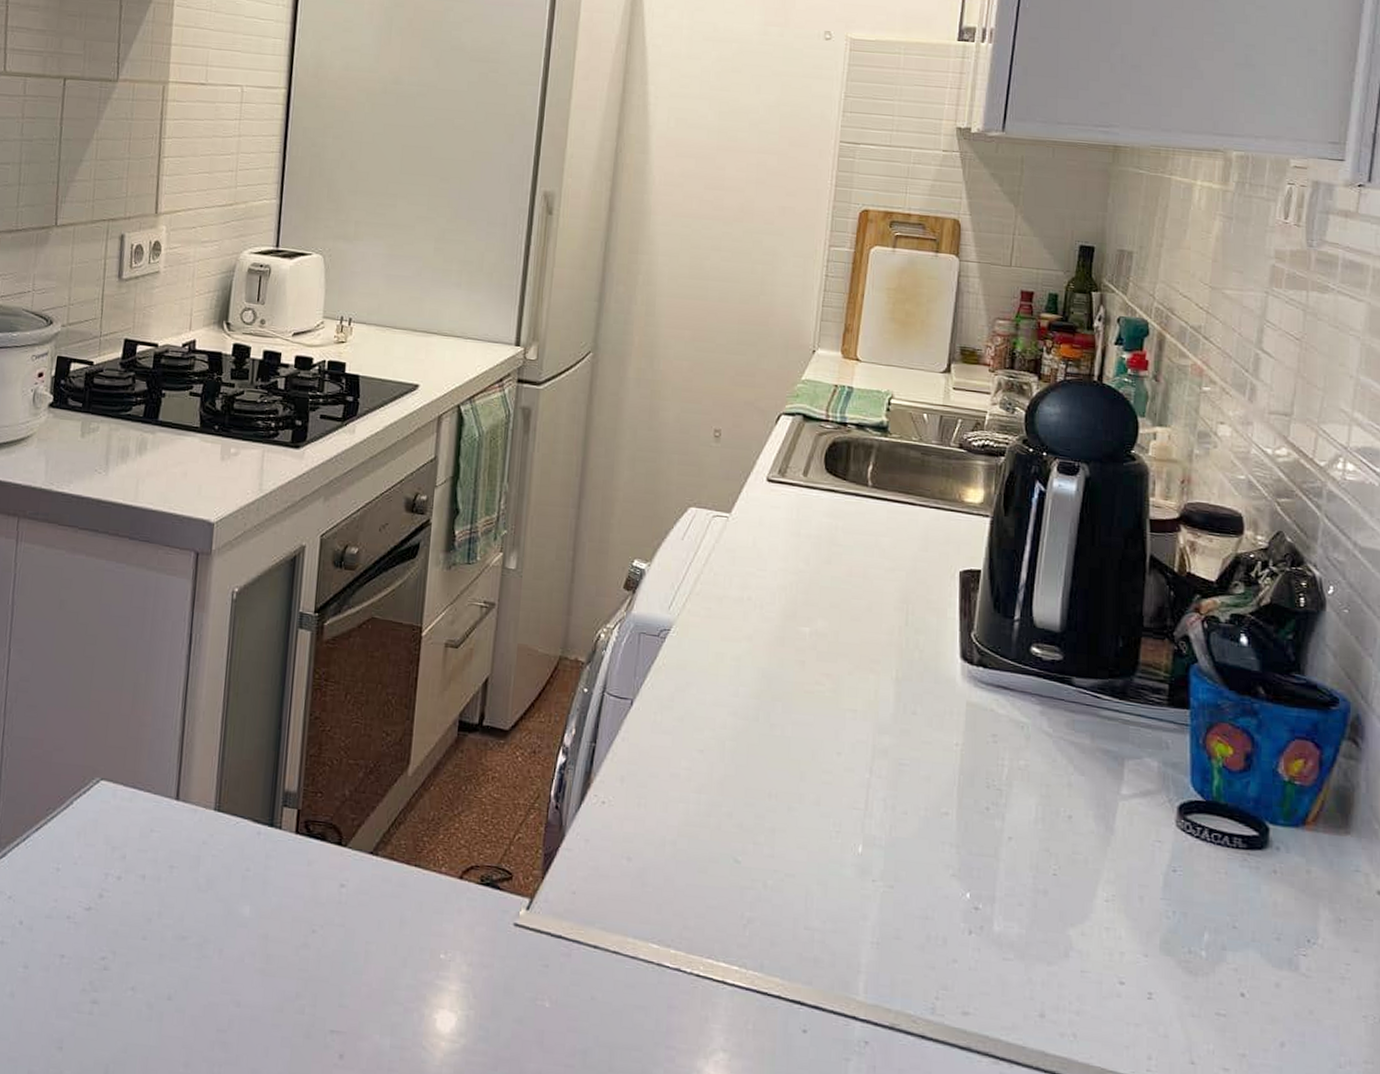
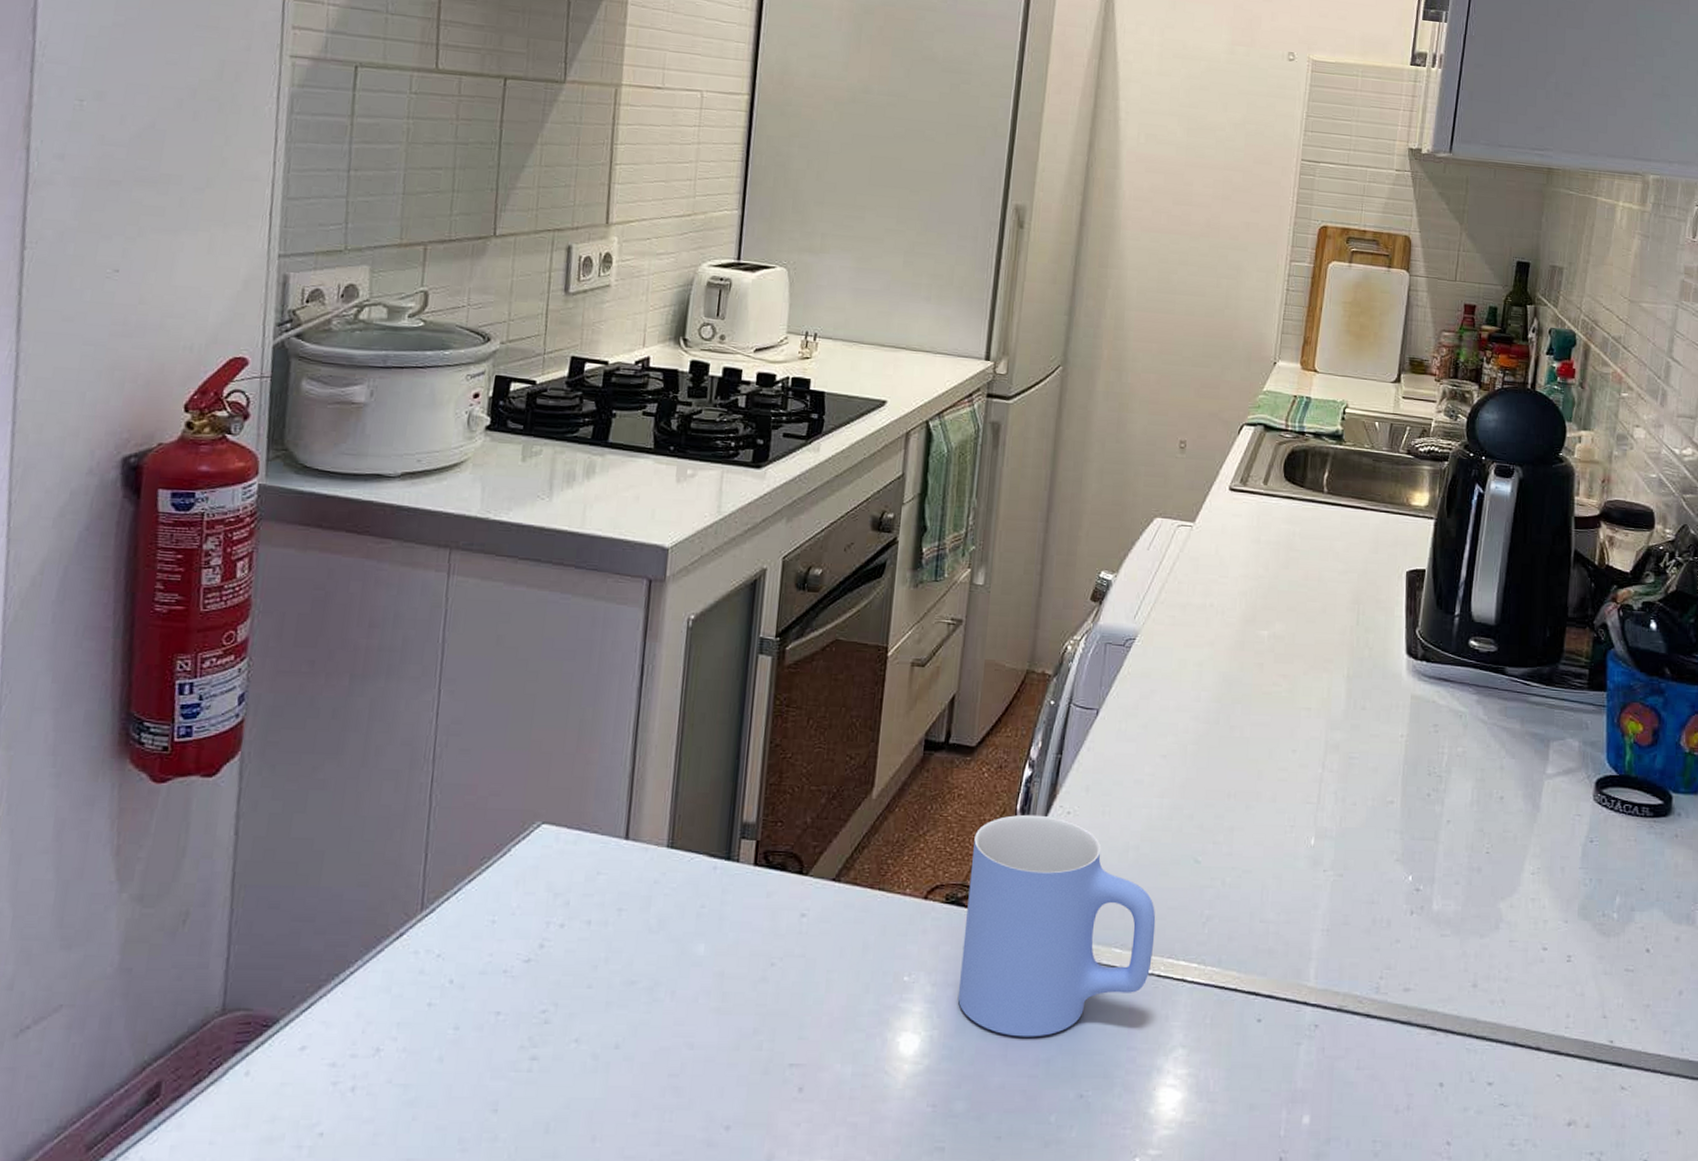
mug: none [493,801,695,1027] -> present [957,814,1156,1037]

